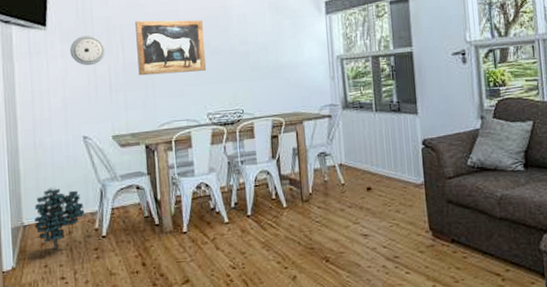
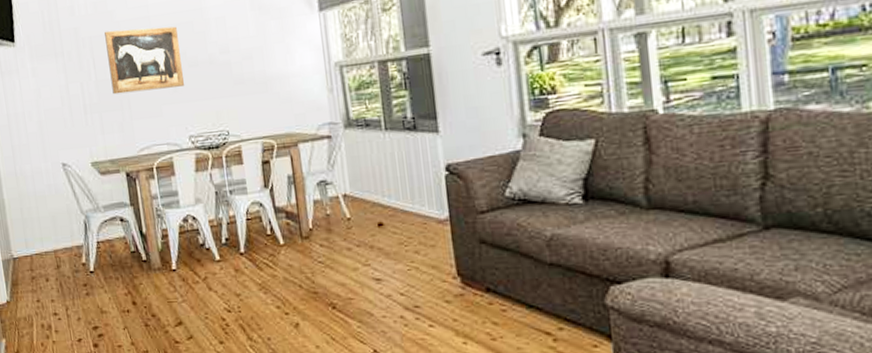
decorative plant: present [34,187,85,250] -> none [22,218,71,284]
wall clock: present [70,35,106,66] -> none [40,50,77,85]

